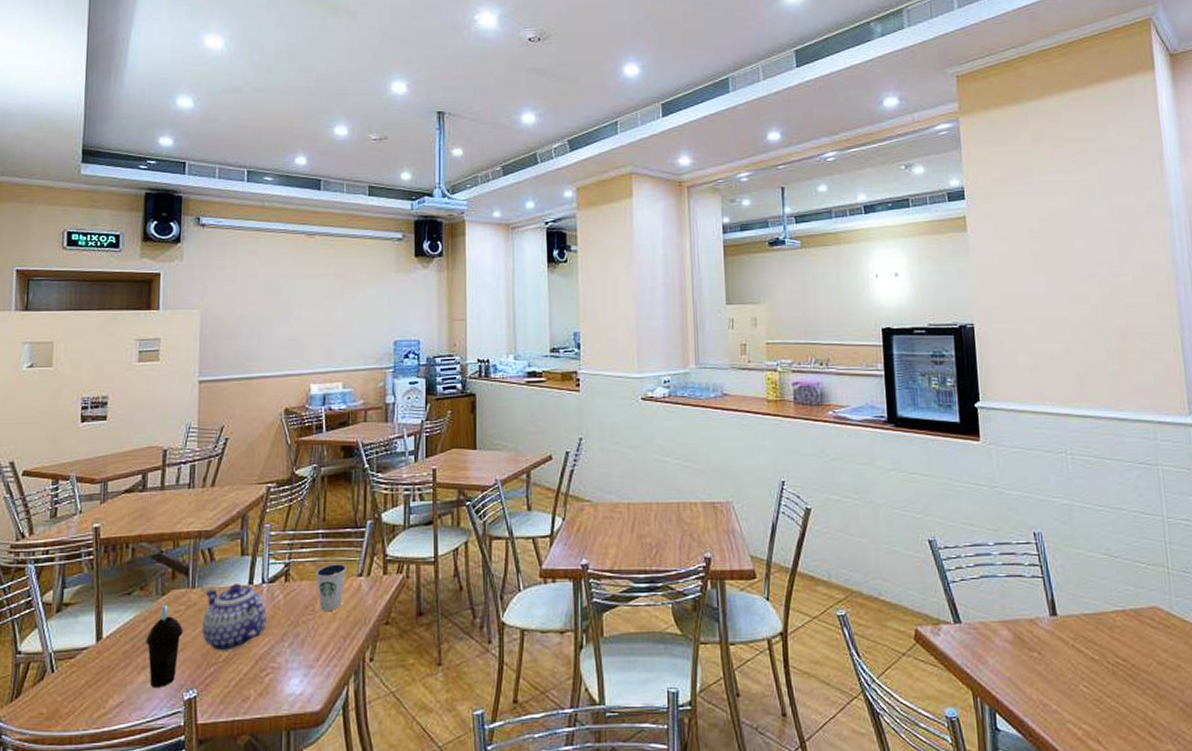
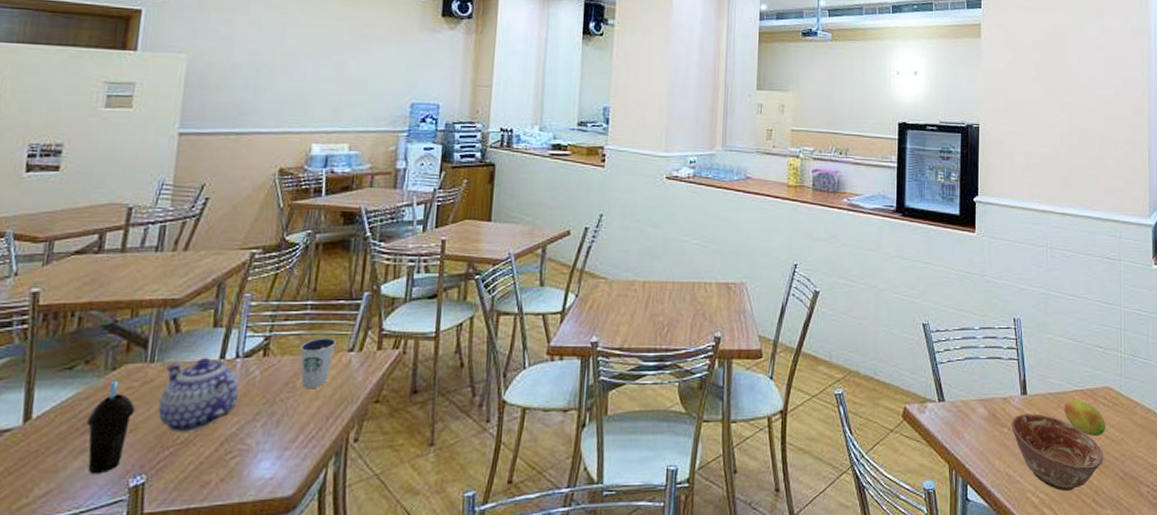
ceramic bowl: none [1041,636,1158,722] -> present [1012,413,1104,491]
fruit: none [1103,620,1158,663] -> present [1064,399,1106,437]

